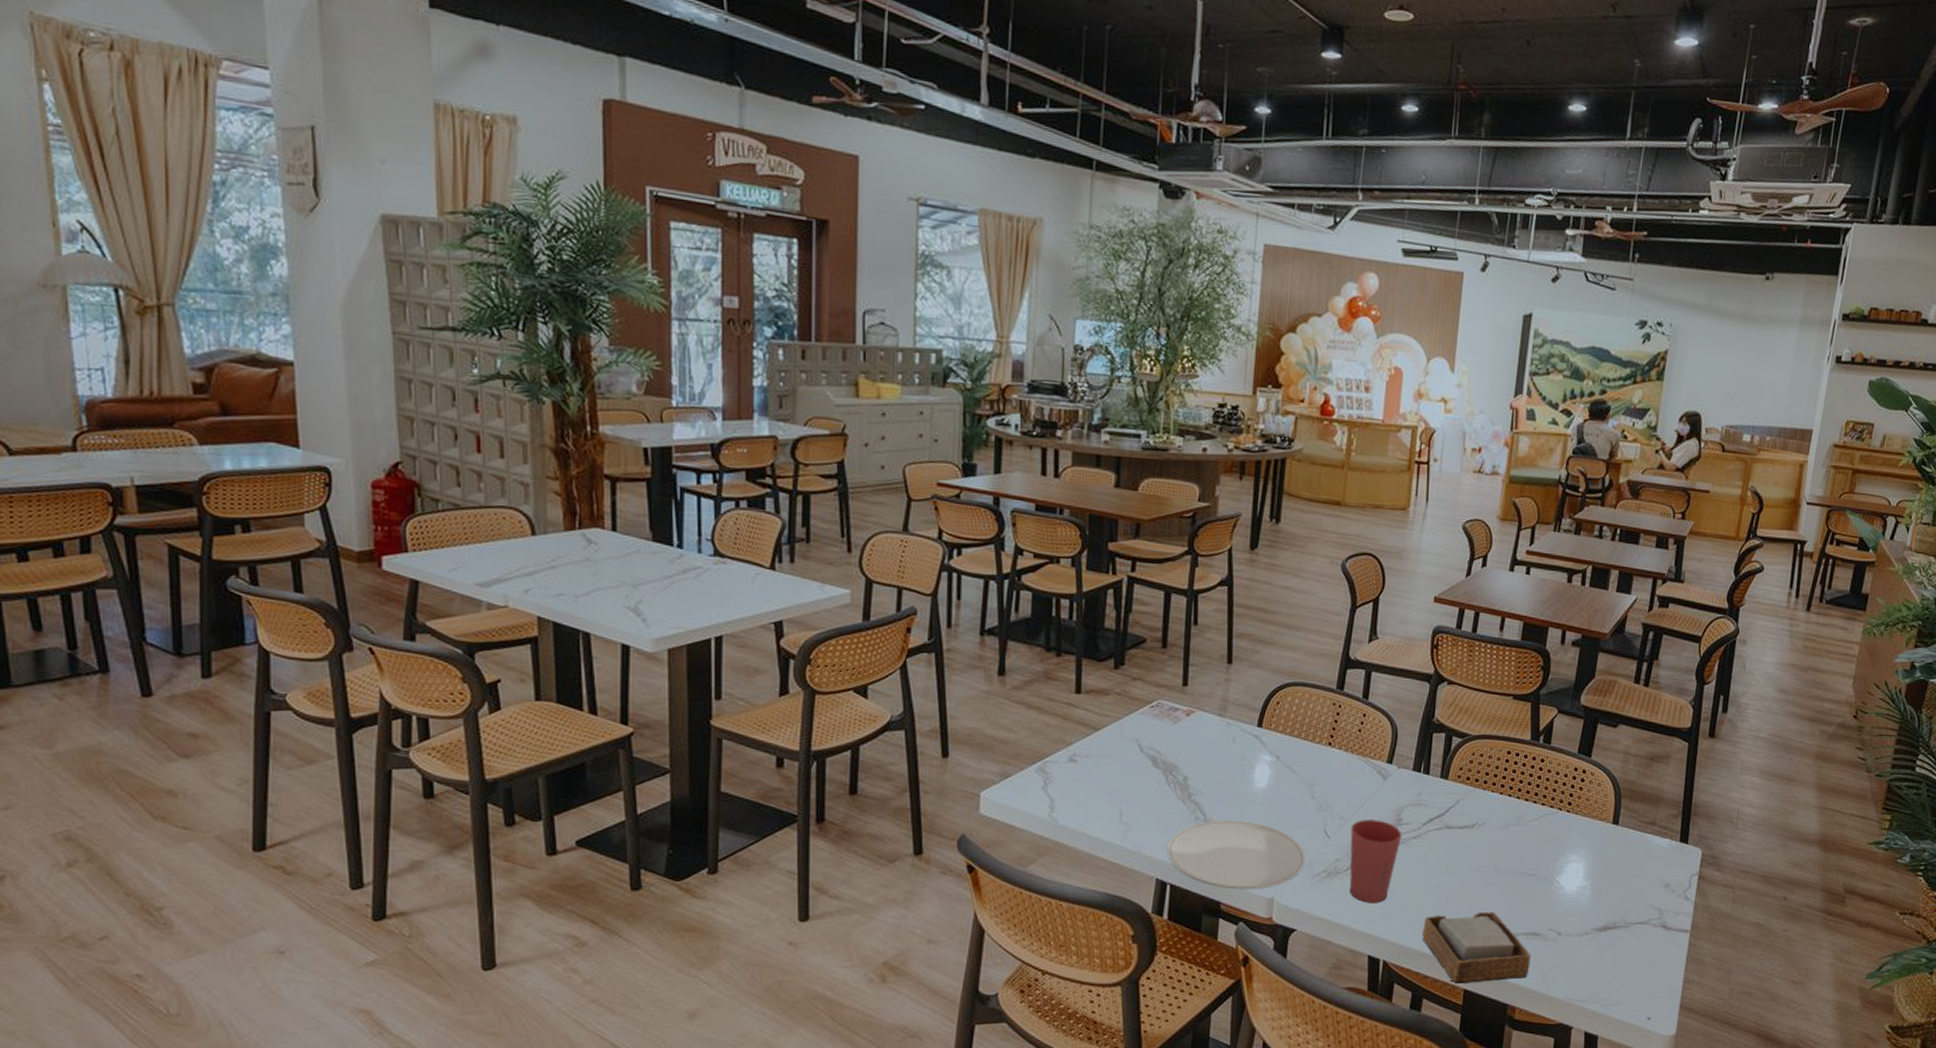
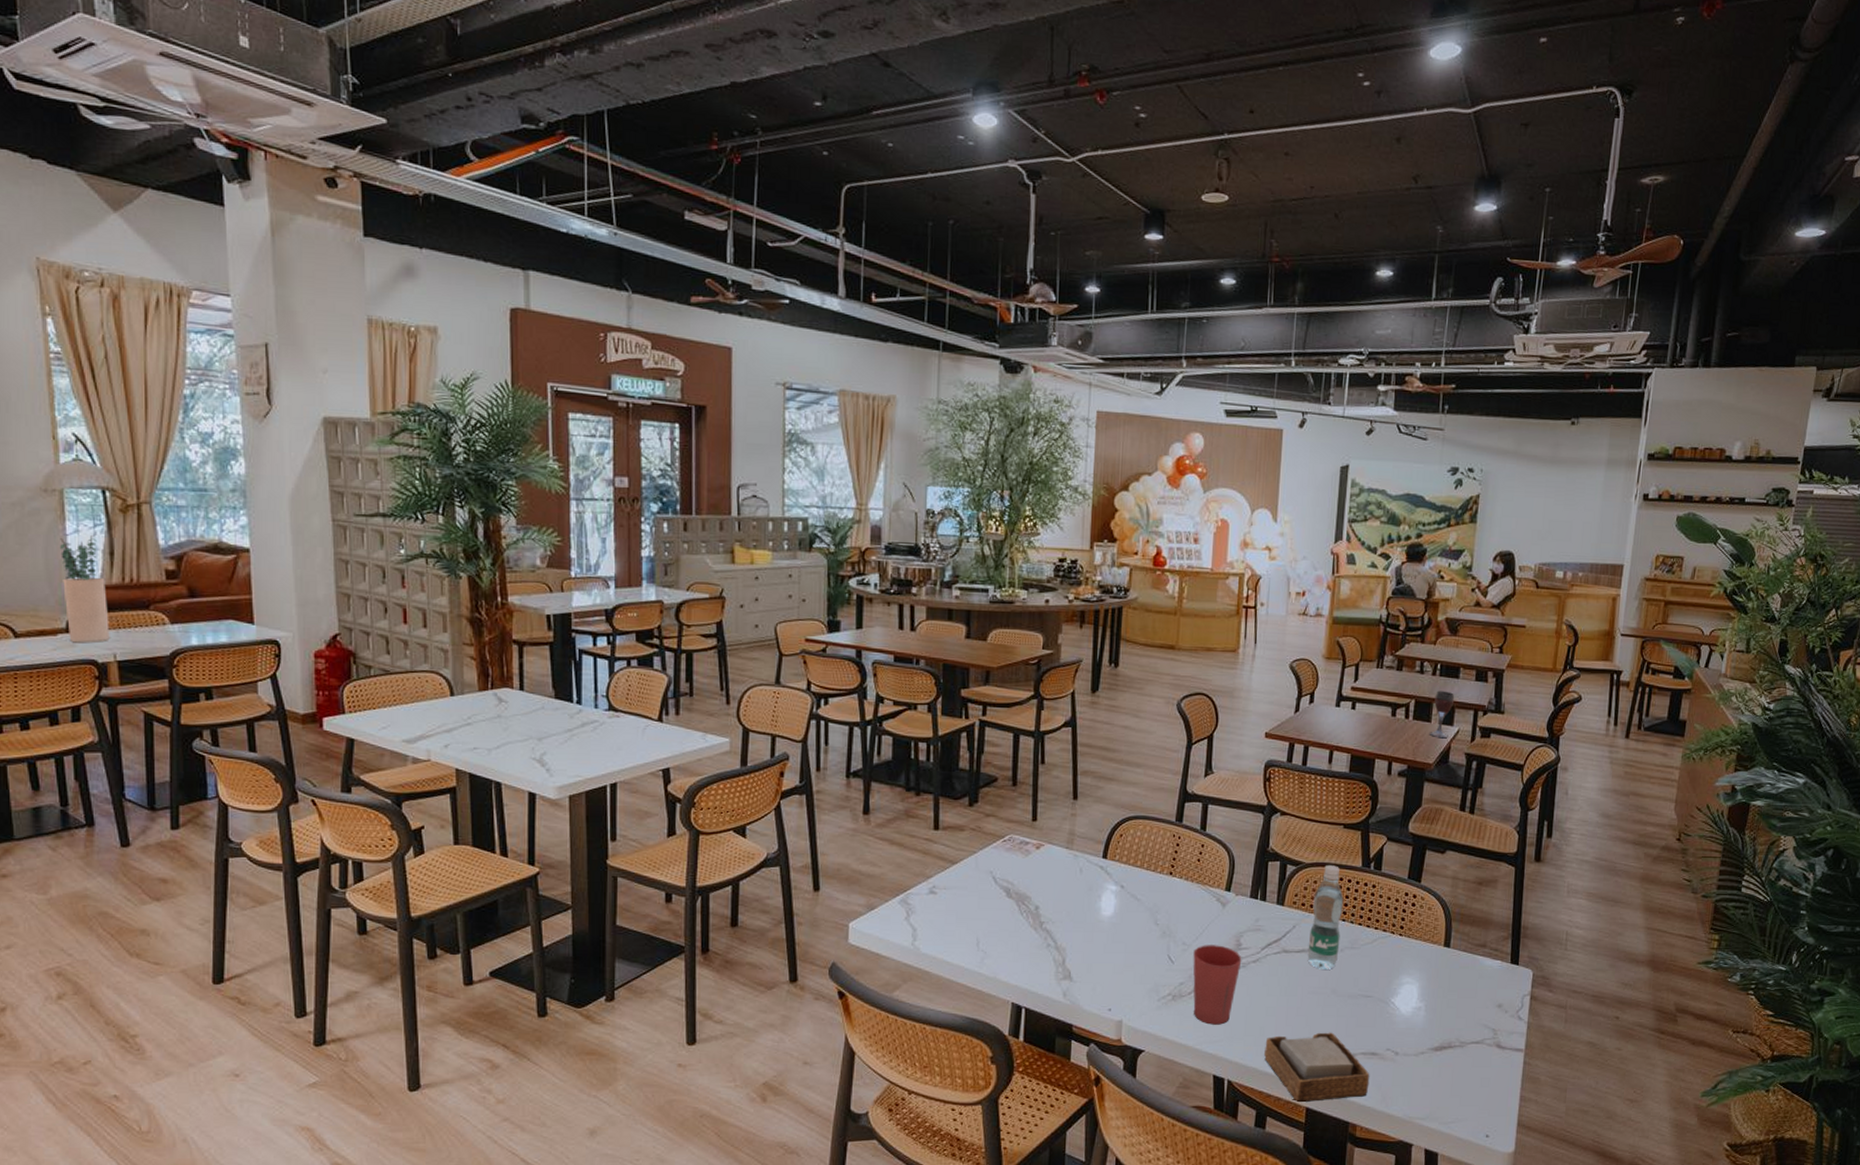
vase: none [63,340,126,465] -> present [60,535,110,644]
plate: present [1167,820,1306,890] -> none [1022,946,1152,1012]
bottle: none [1471,738,1511,846] -> present [1307,865,1344,969]
cup: none [1606,557,1634,608] -> present [1430,690,1455,739]

